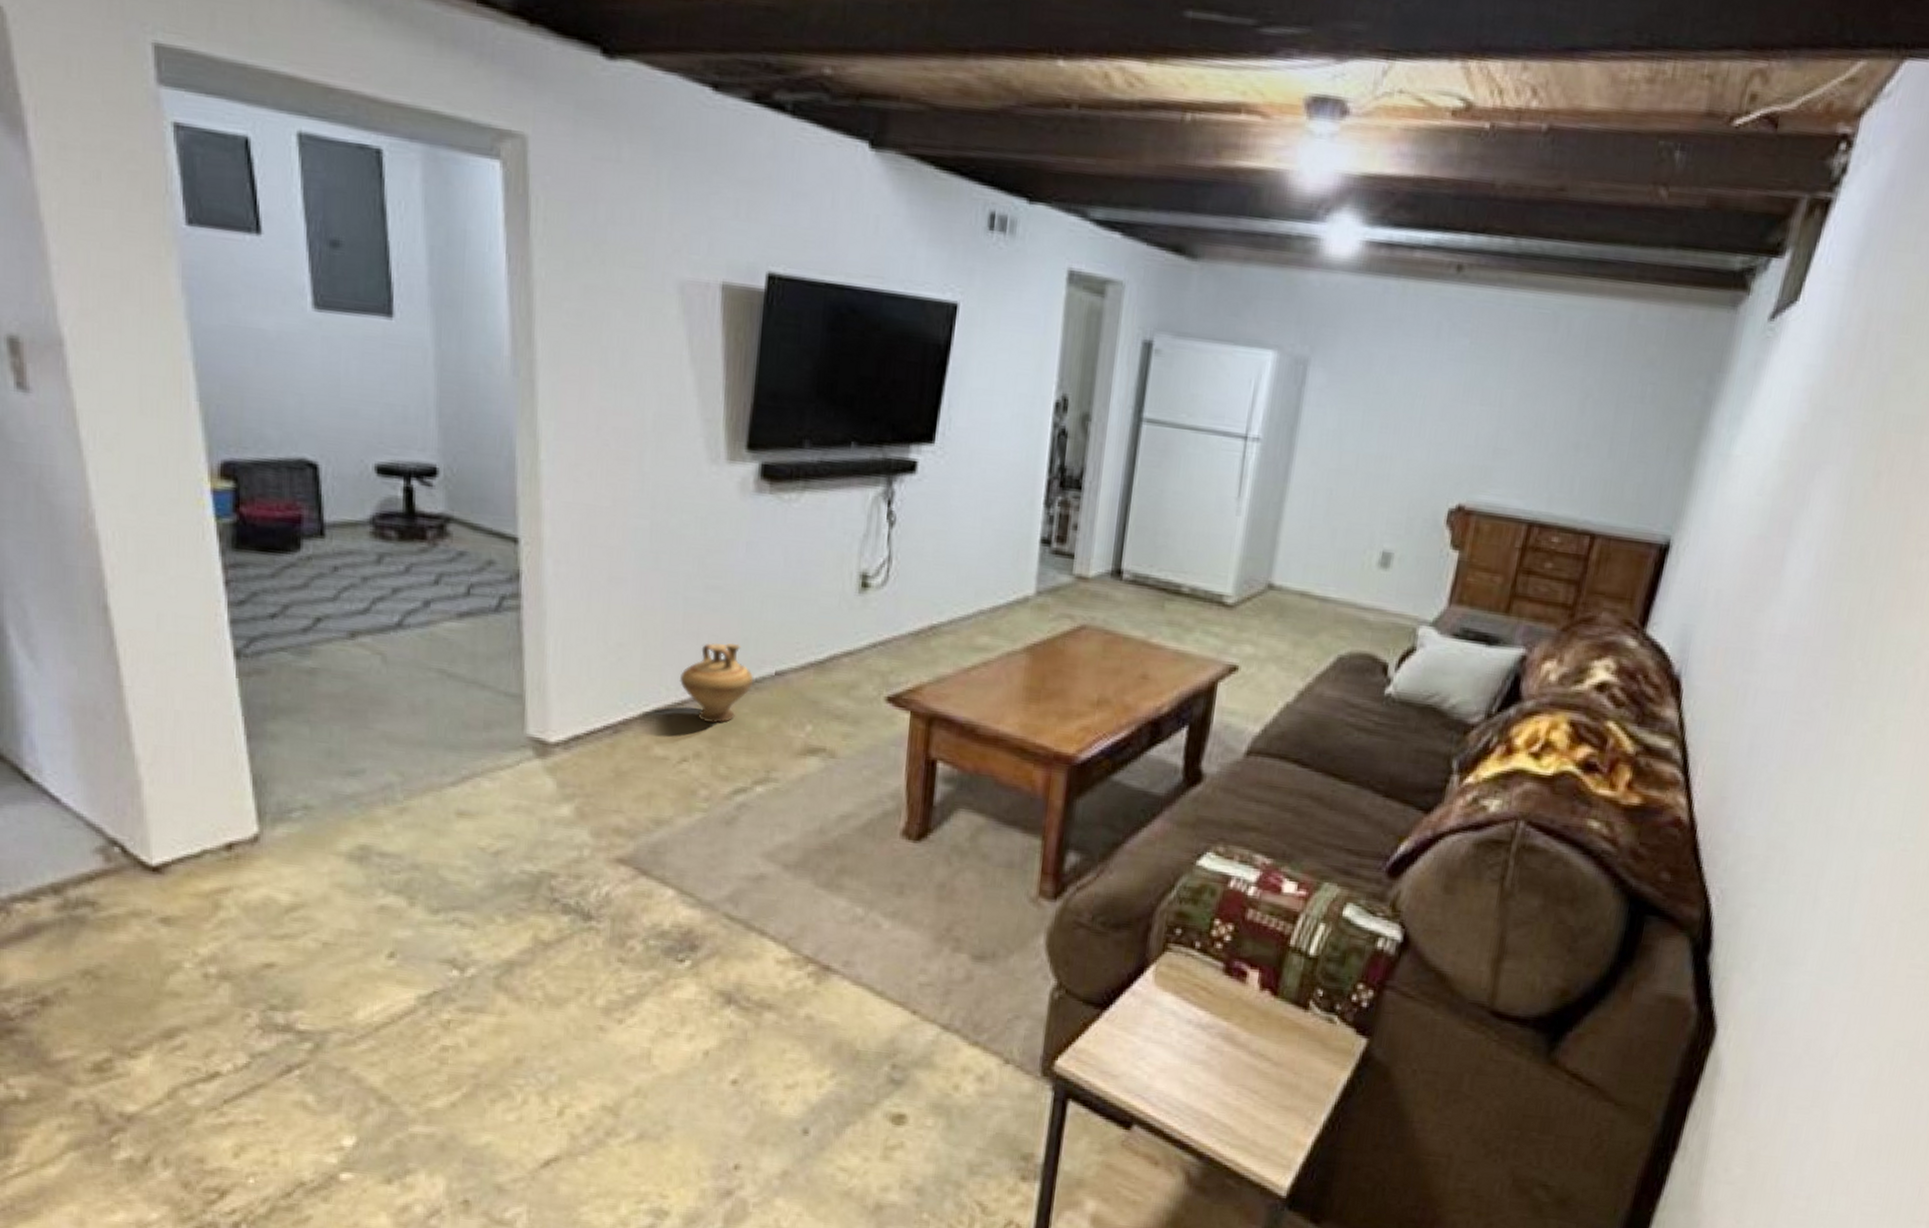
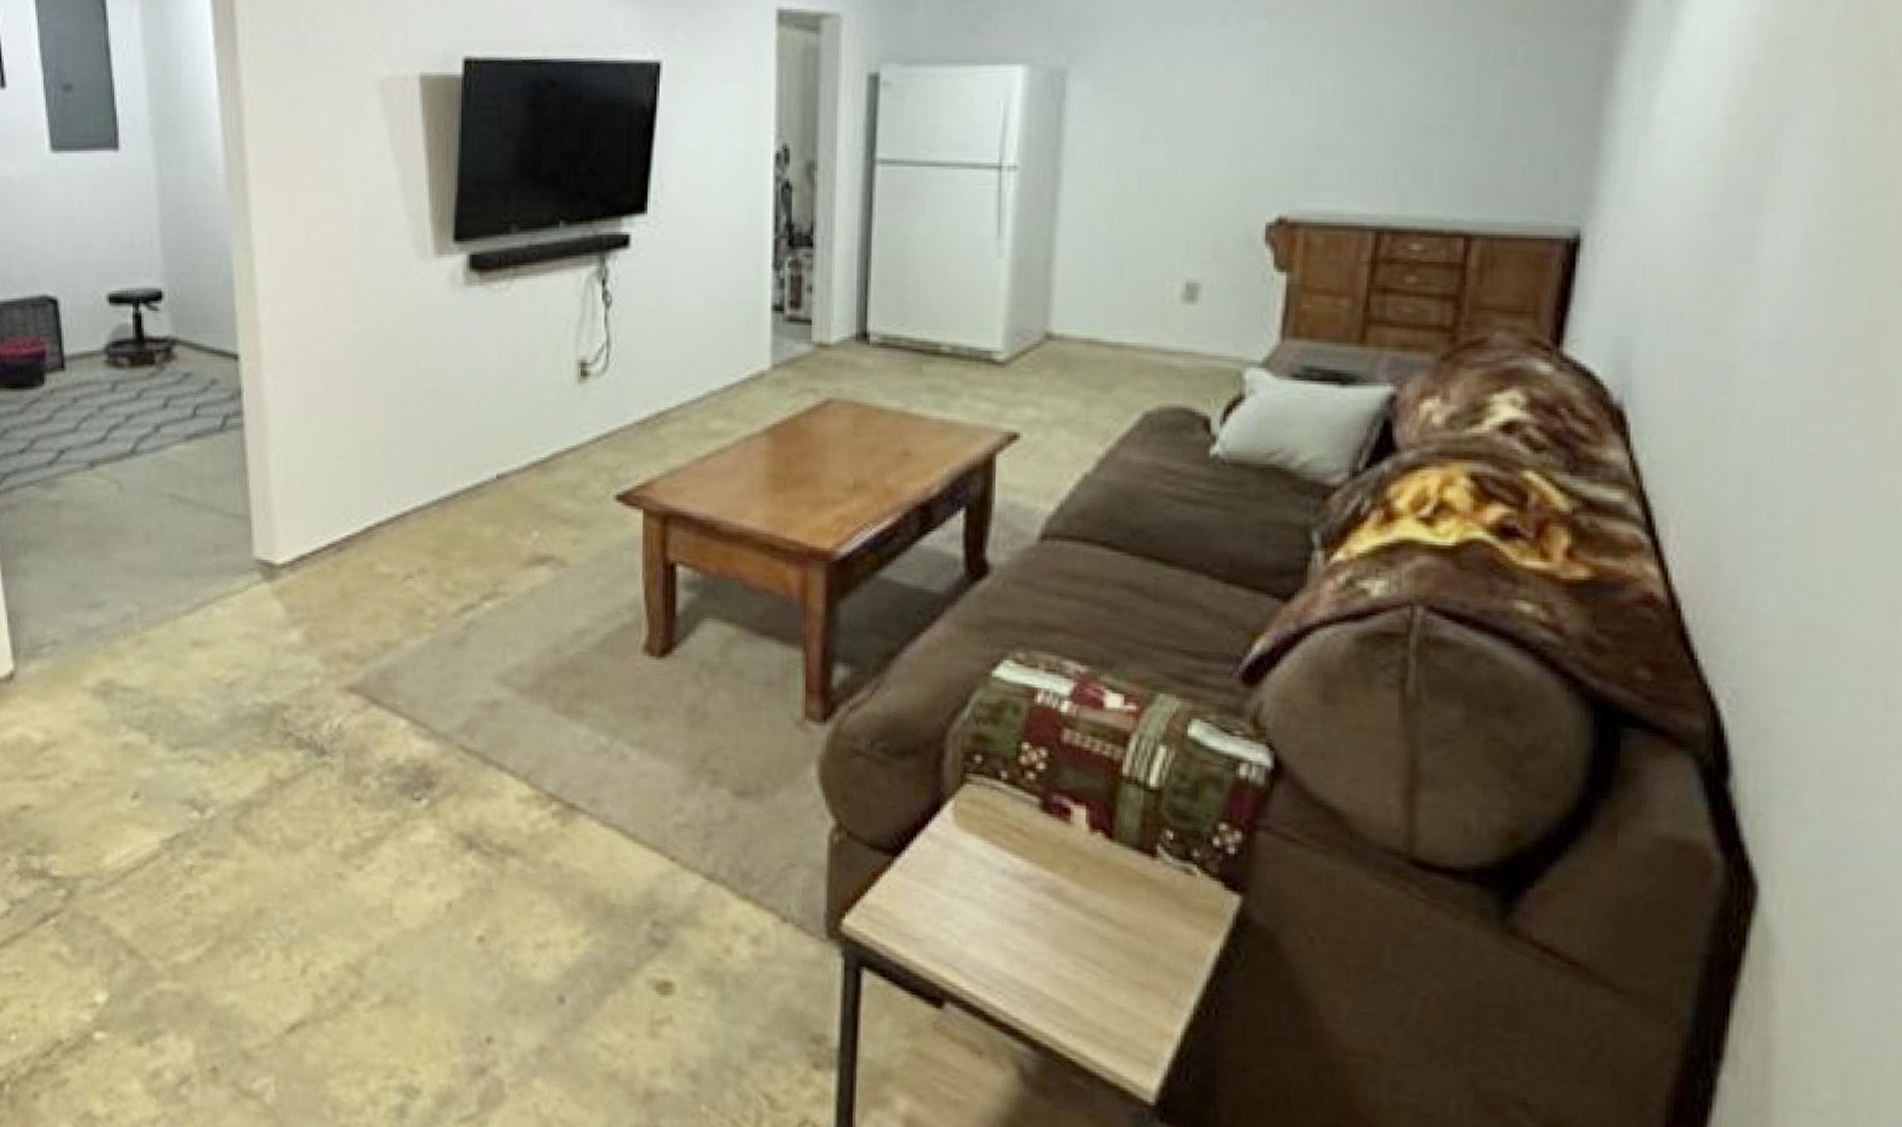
ceramic jug: present [680,642,754,723] -> none [401,447,475,534]

